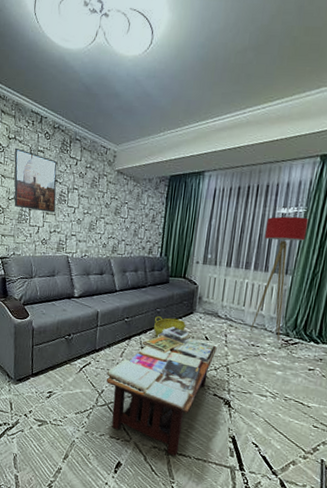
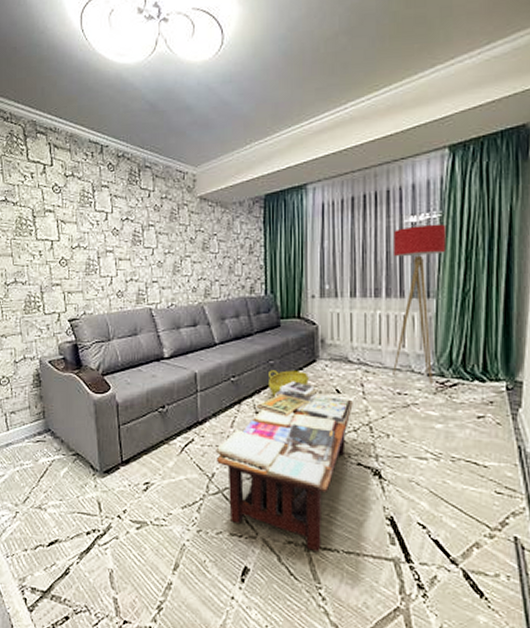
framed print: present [14,147,57,213] -> none [73,186,130,258]

